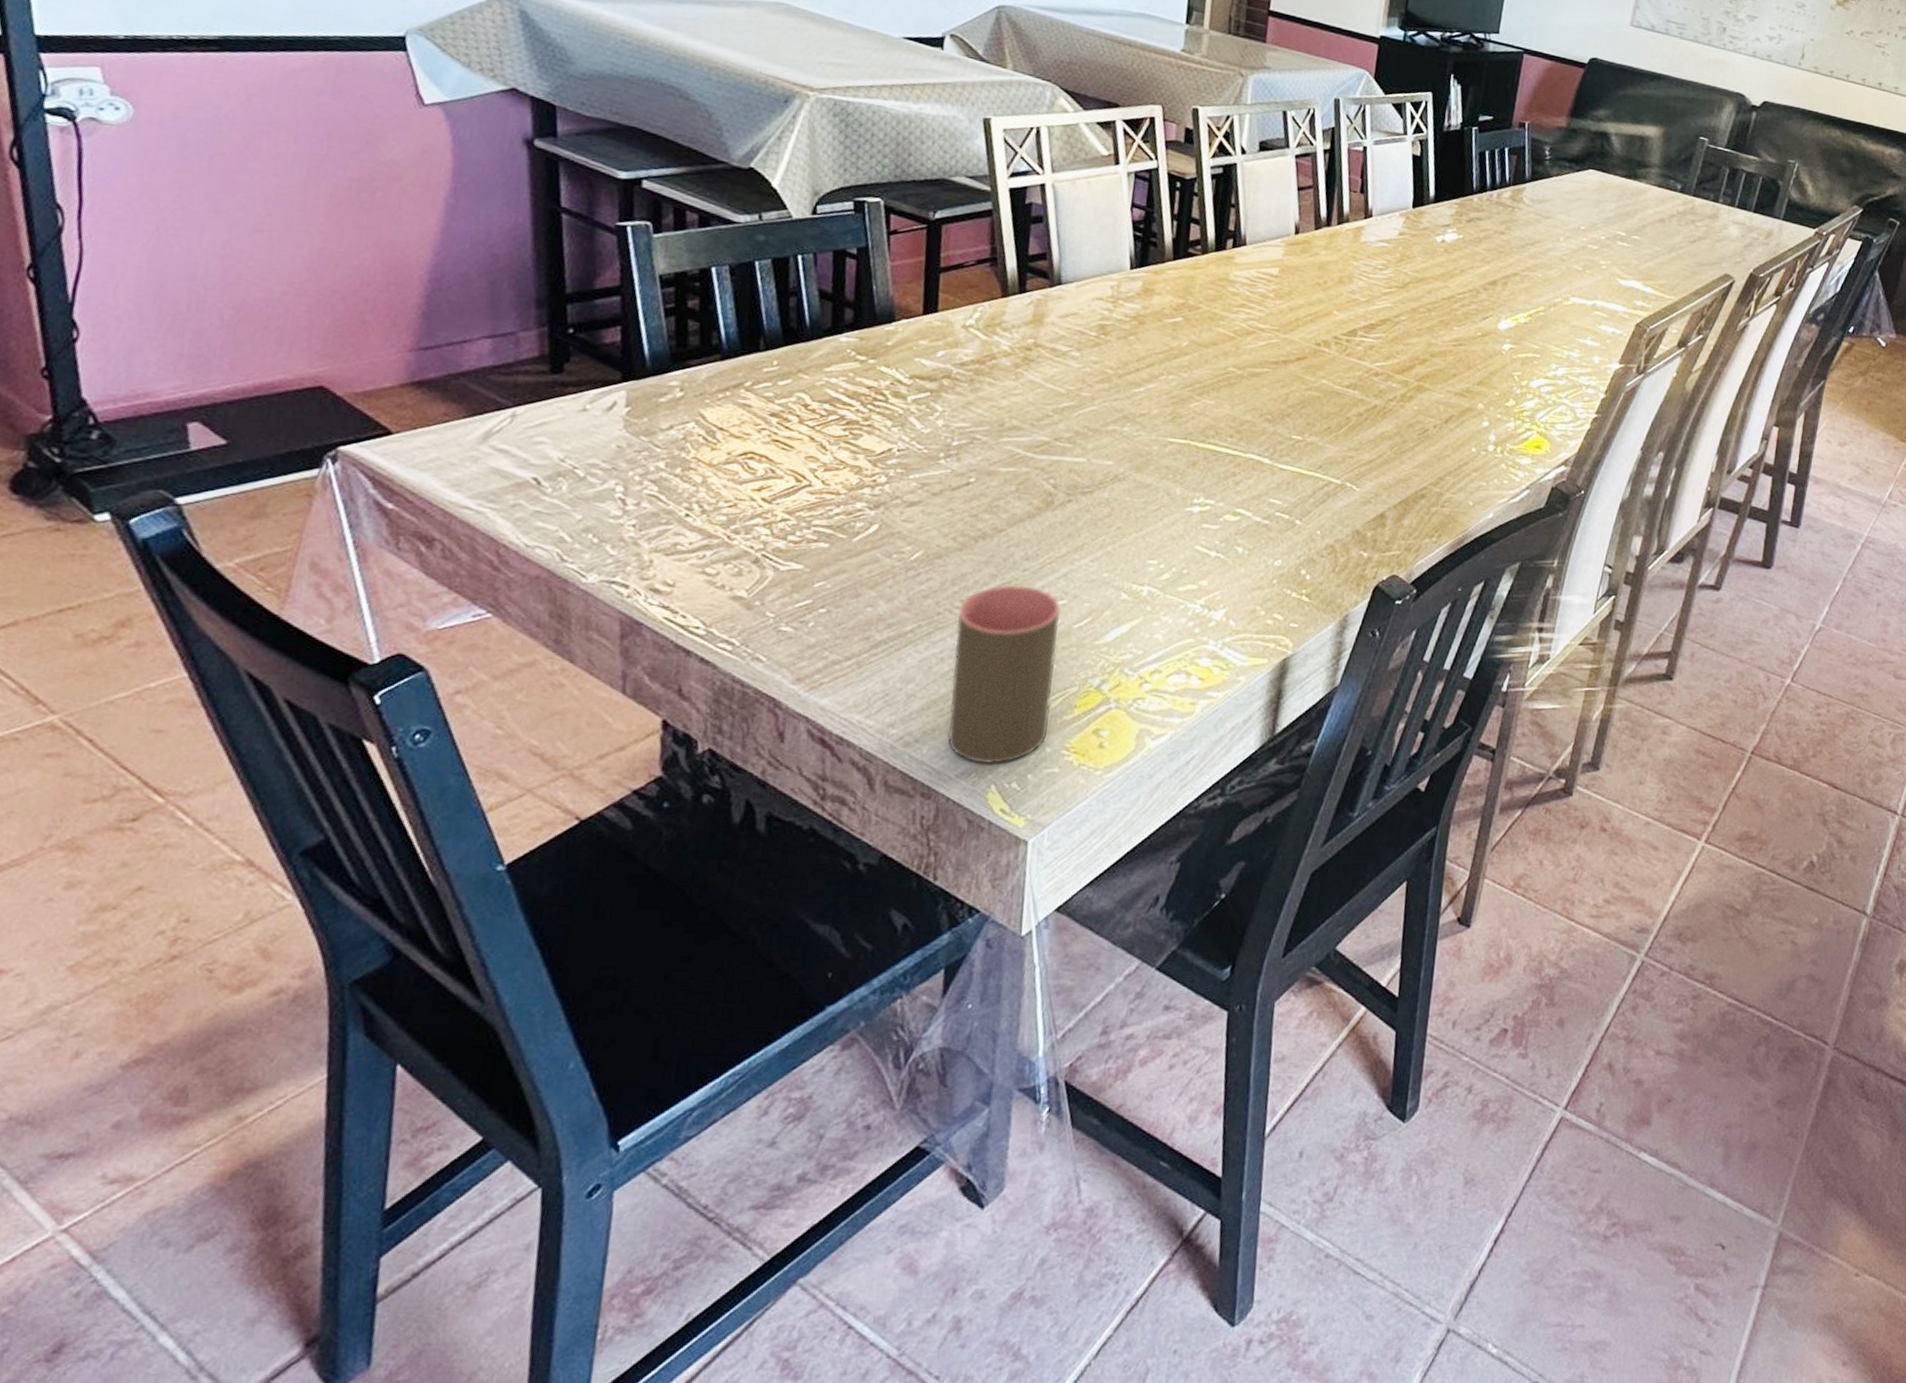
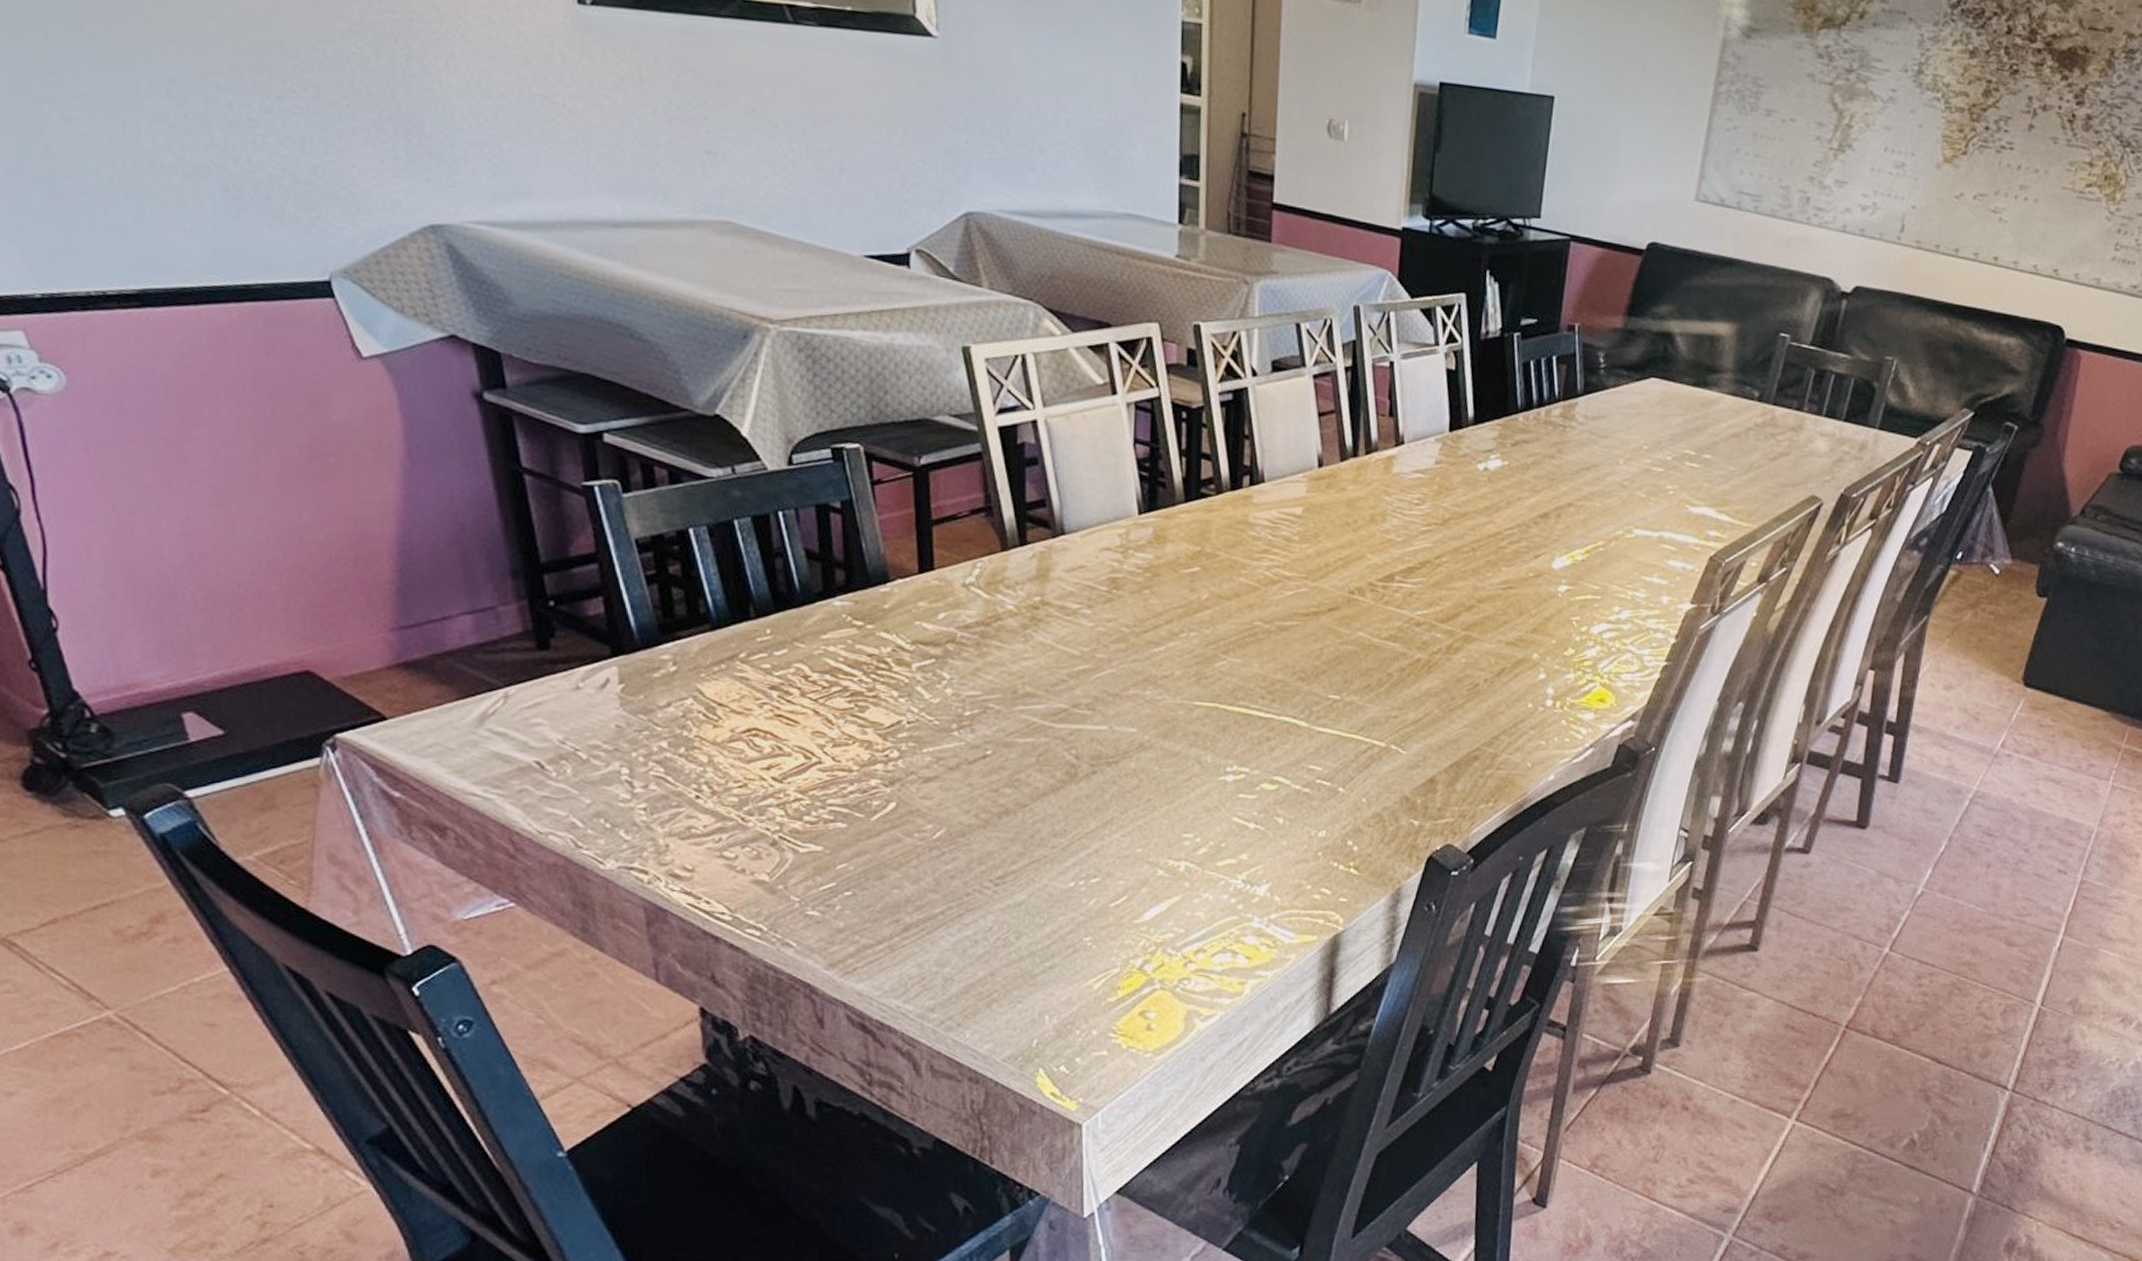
cup: present [947,584,1061,764] -> none [987,862,1095,1048]

